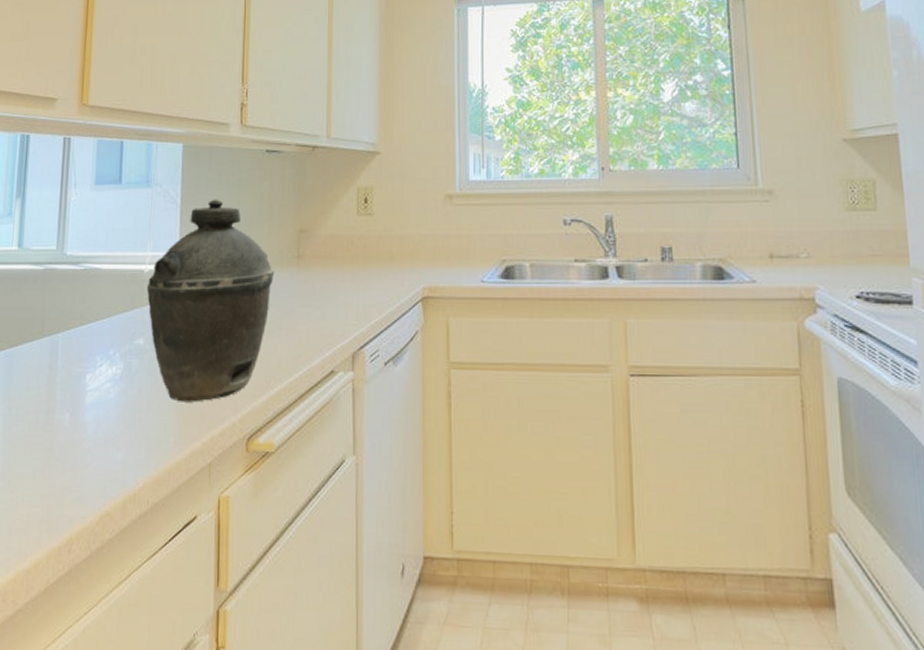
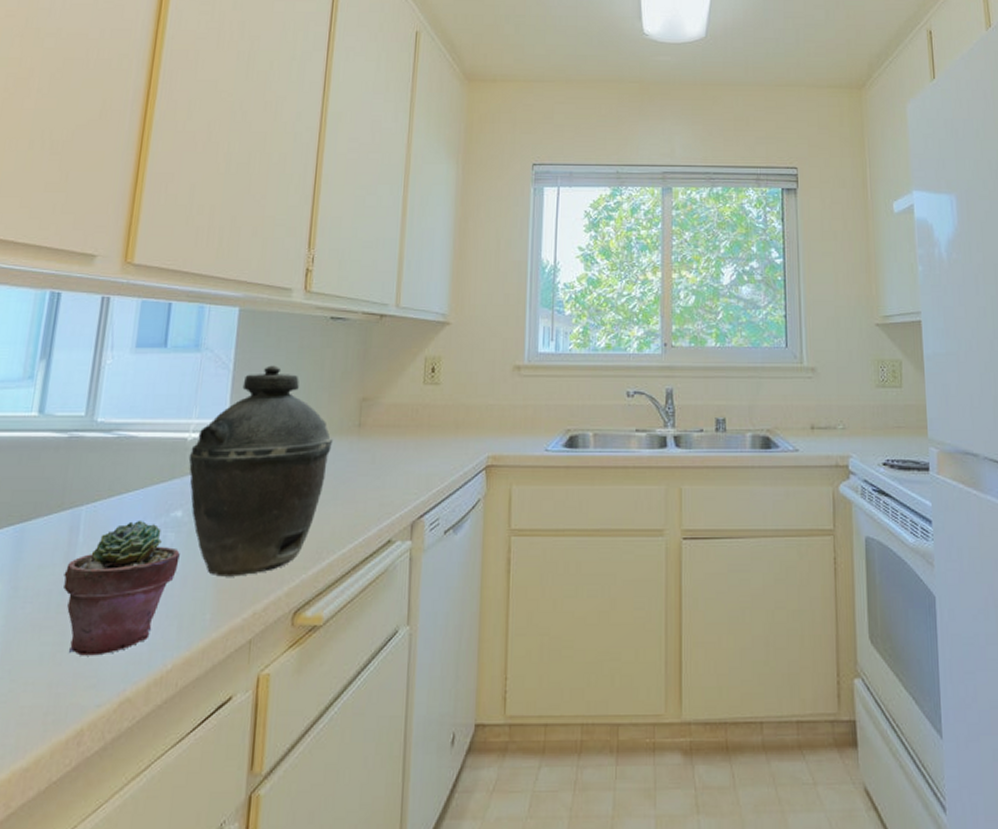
potted succulent: none [48,347,144,472] -> present [64,520,180,656]

